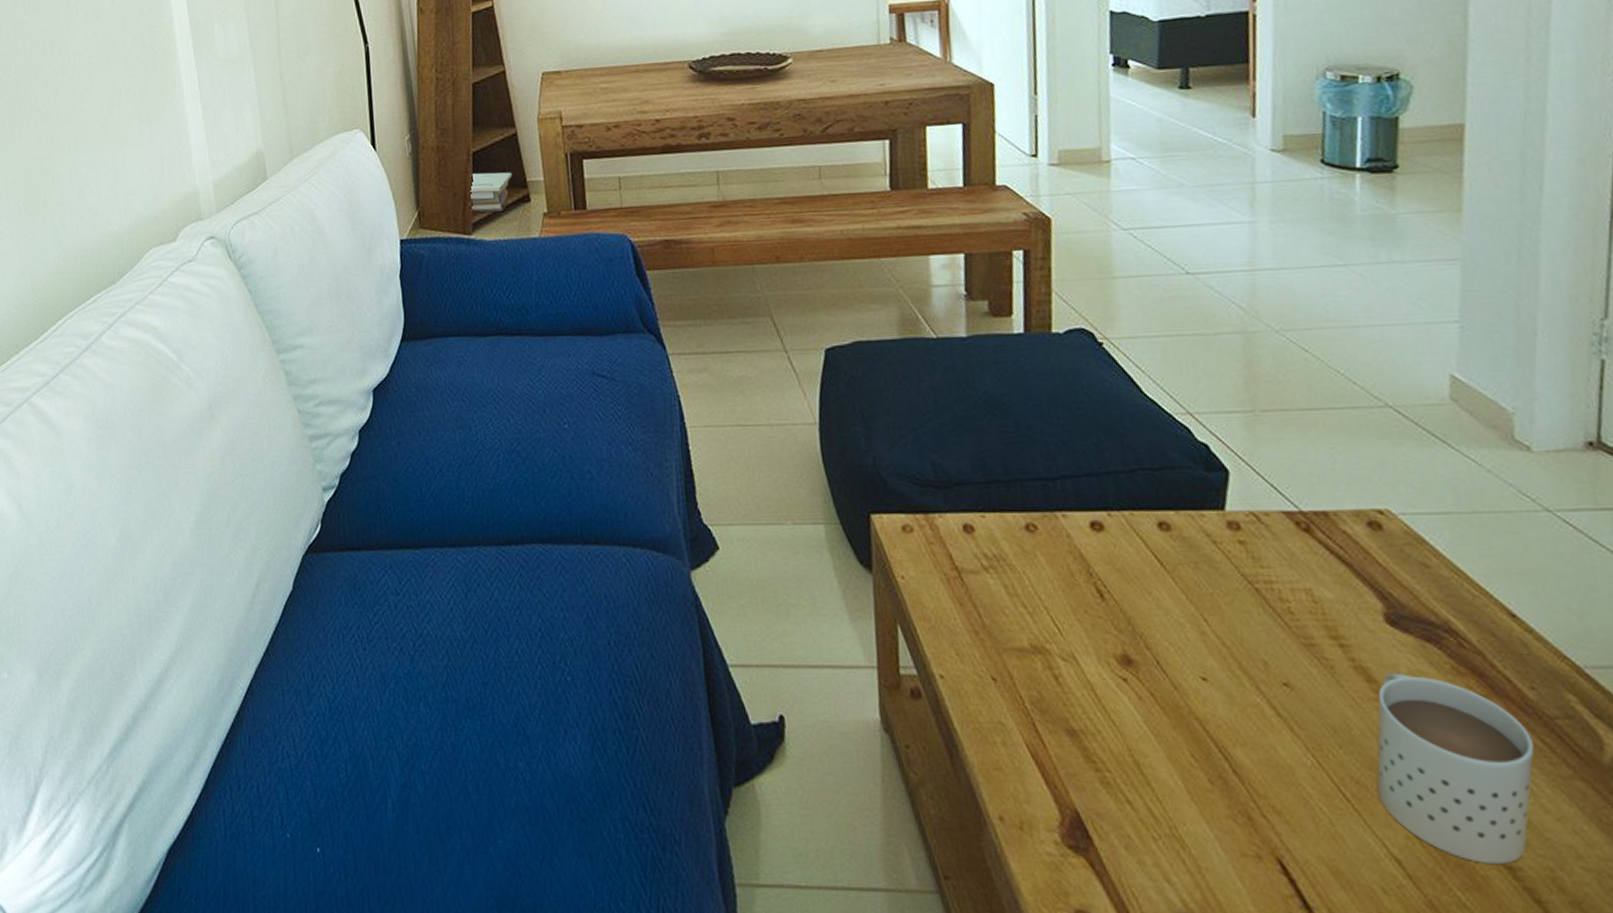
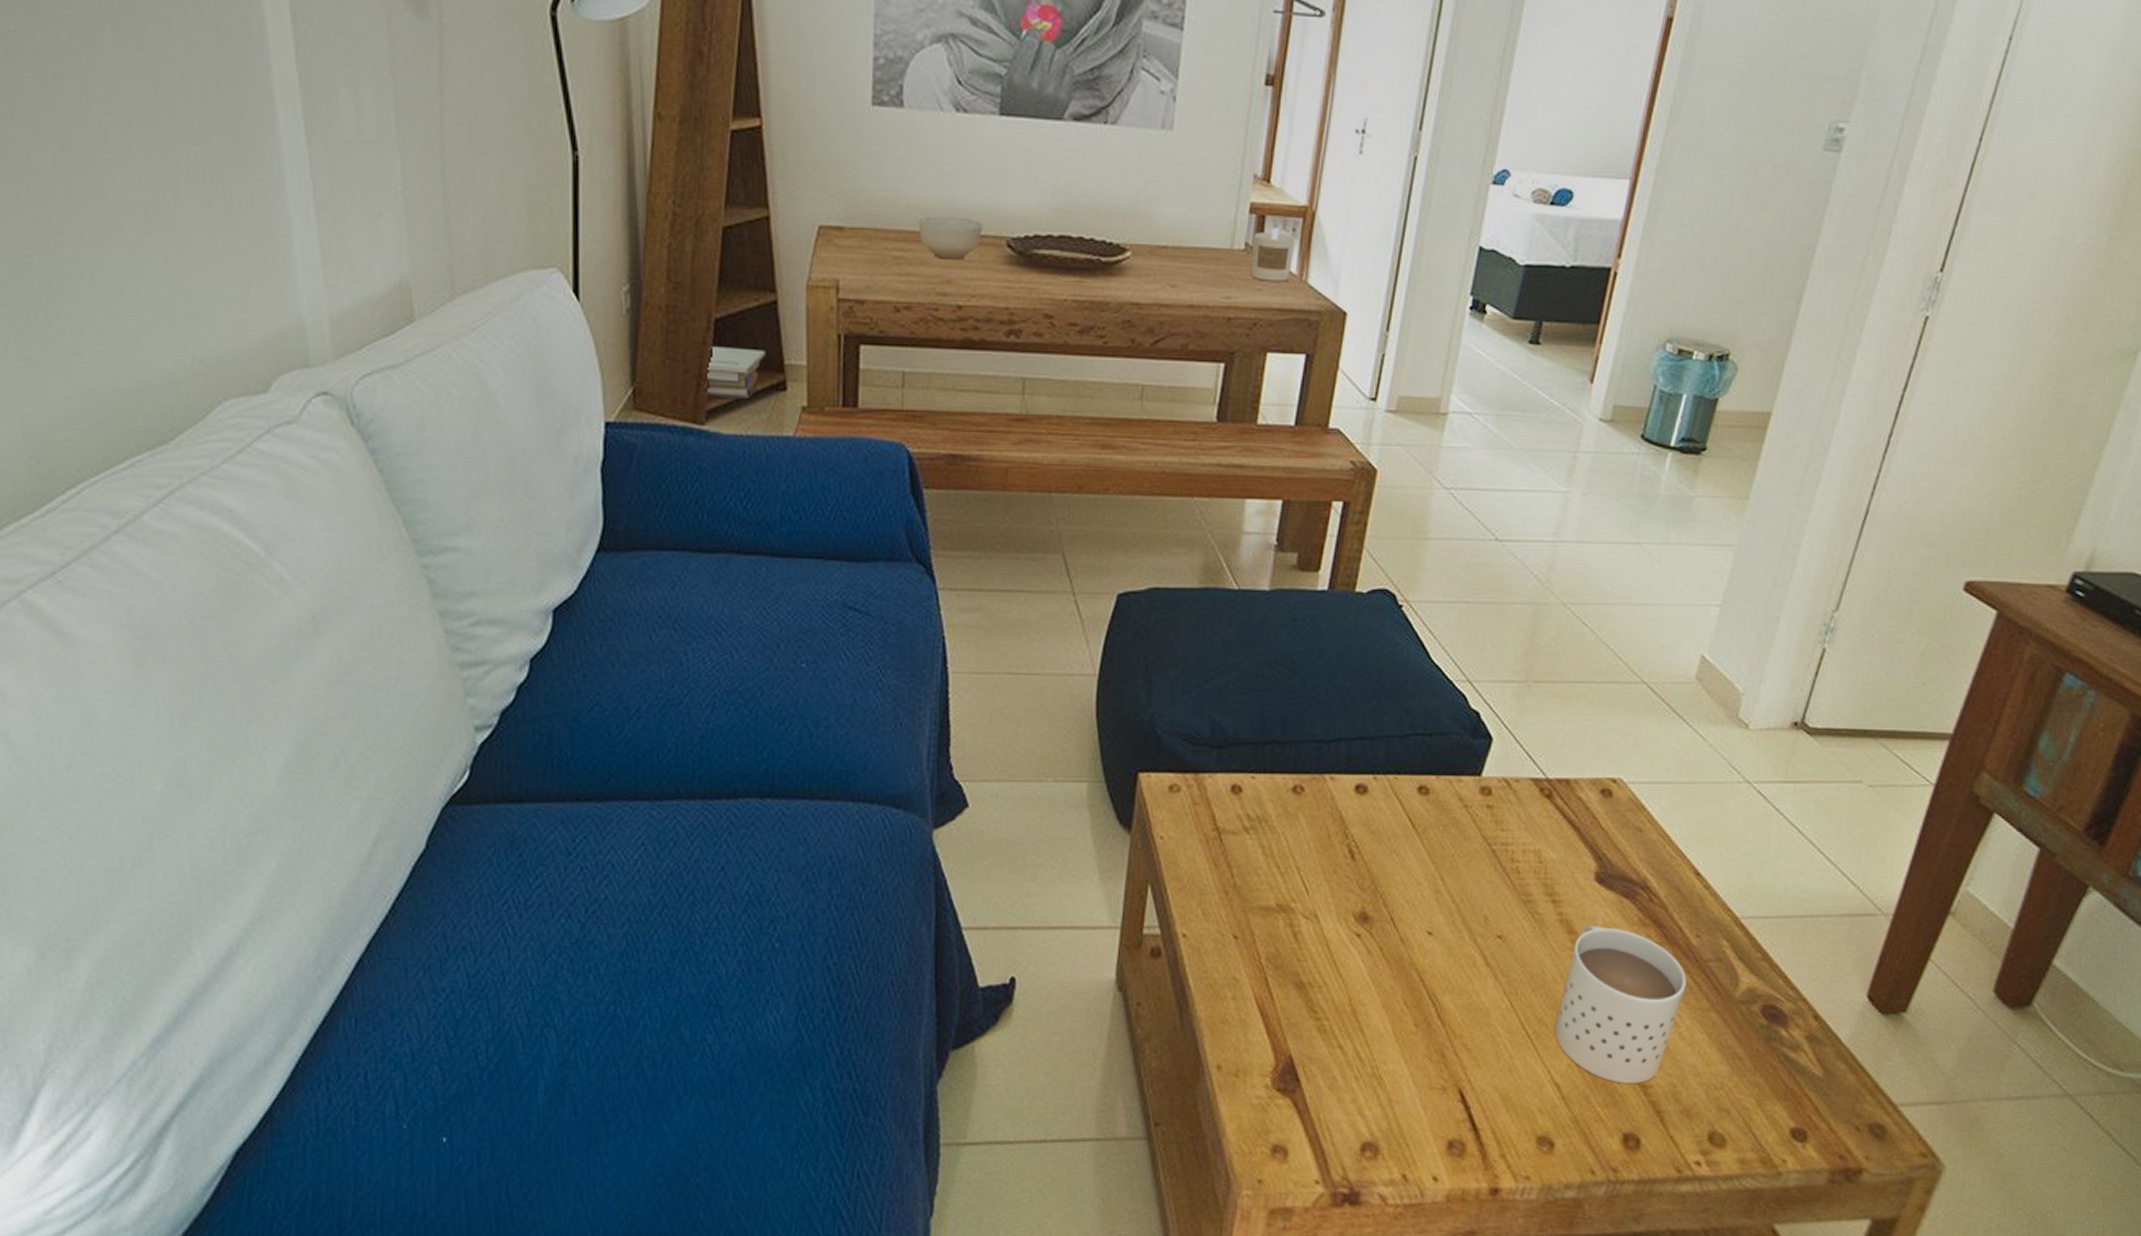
bowl: none [617,51,668,85] -> present [918,216,983,260]
candle: none [896,21,936,67] -> present [1250,227,1296,282]

